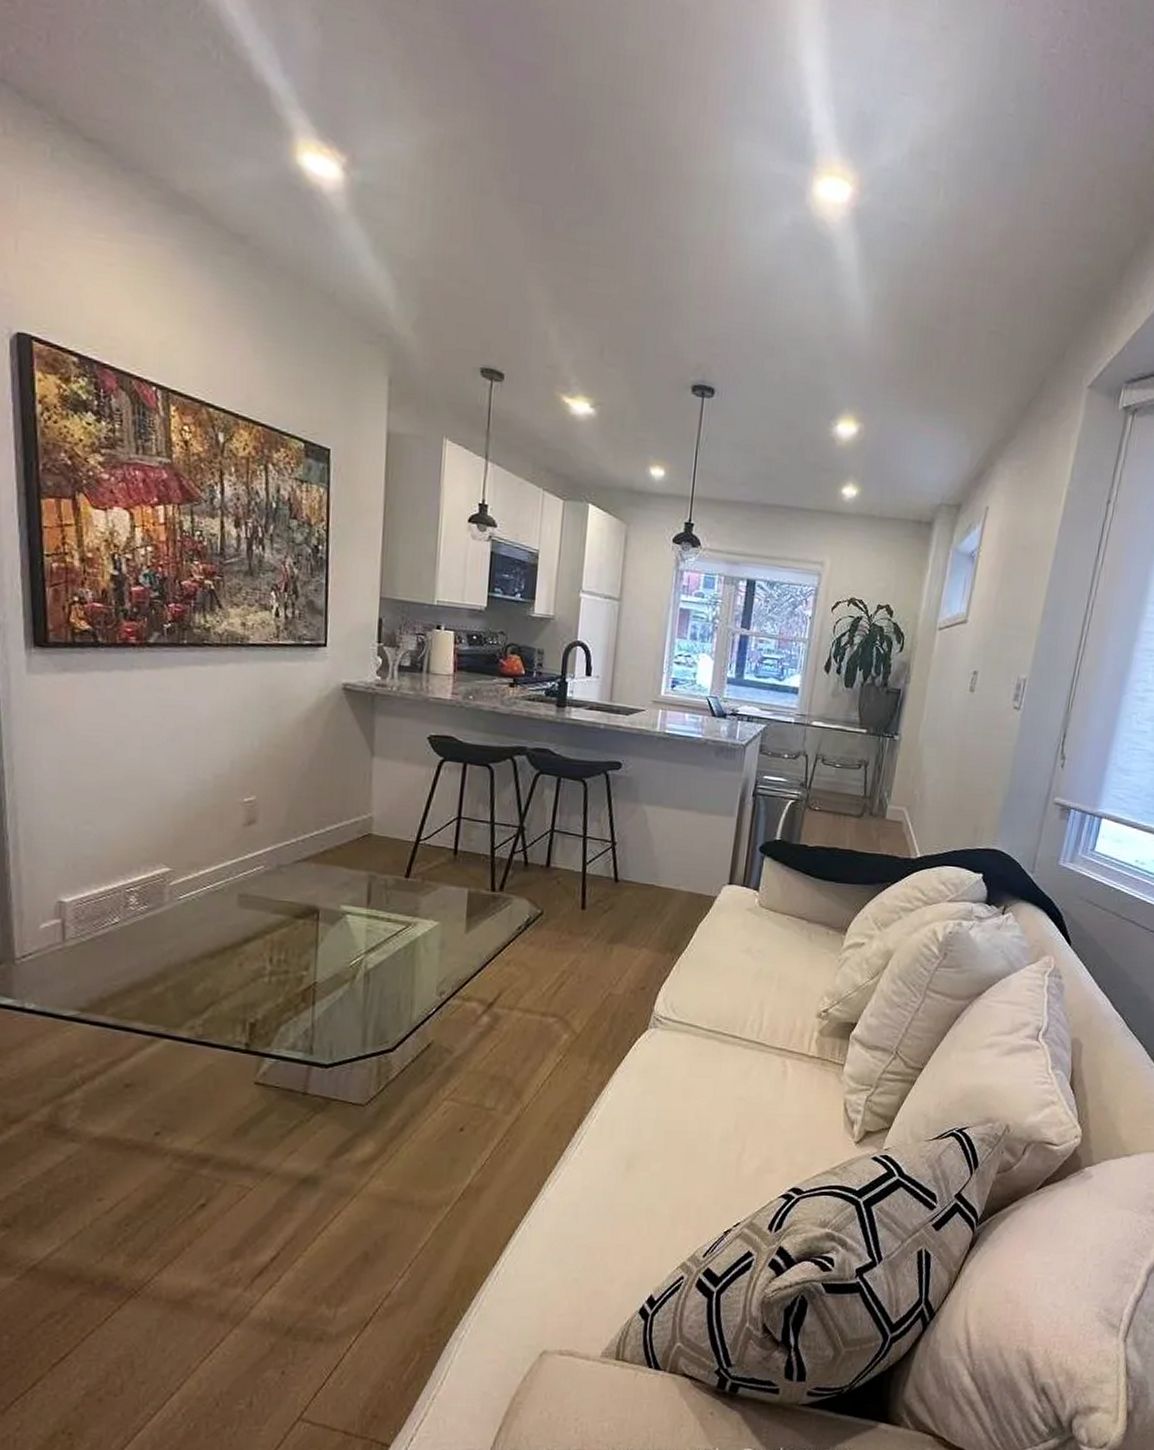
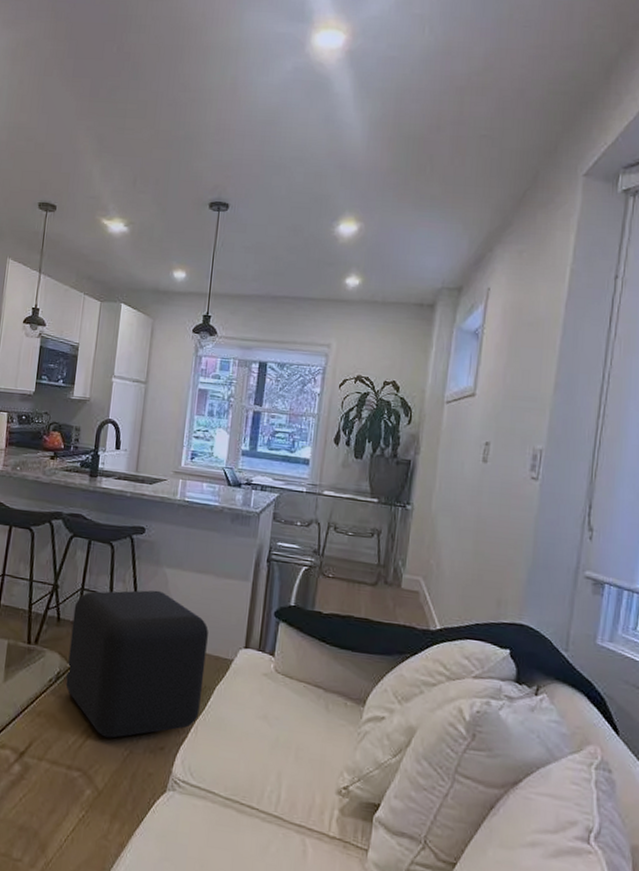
cube: none [537,829,691,982] -> present [65,590,209,738]

